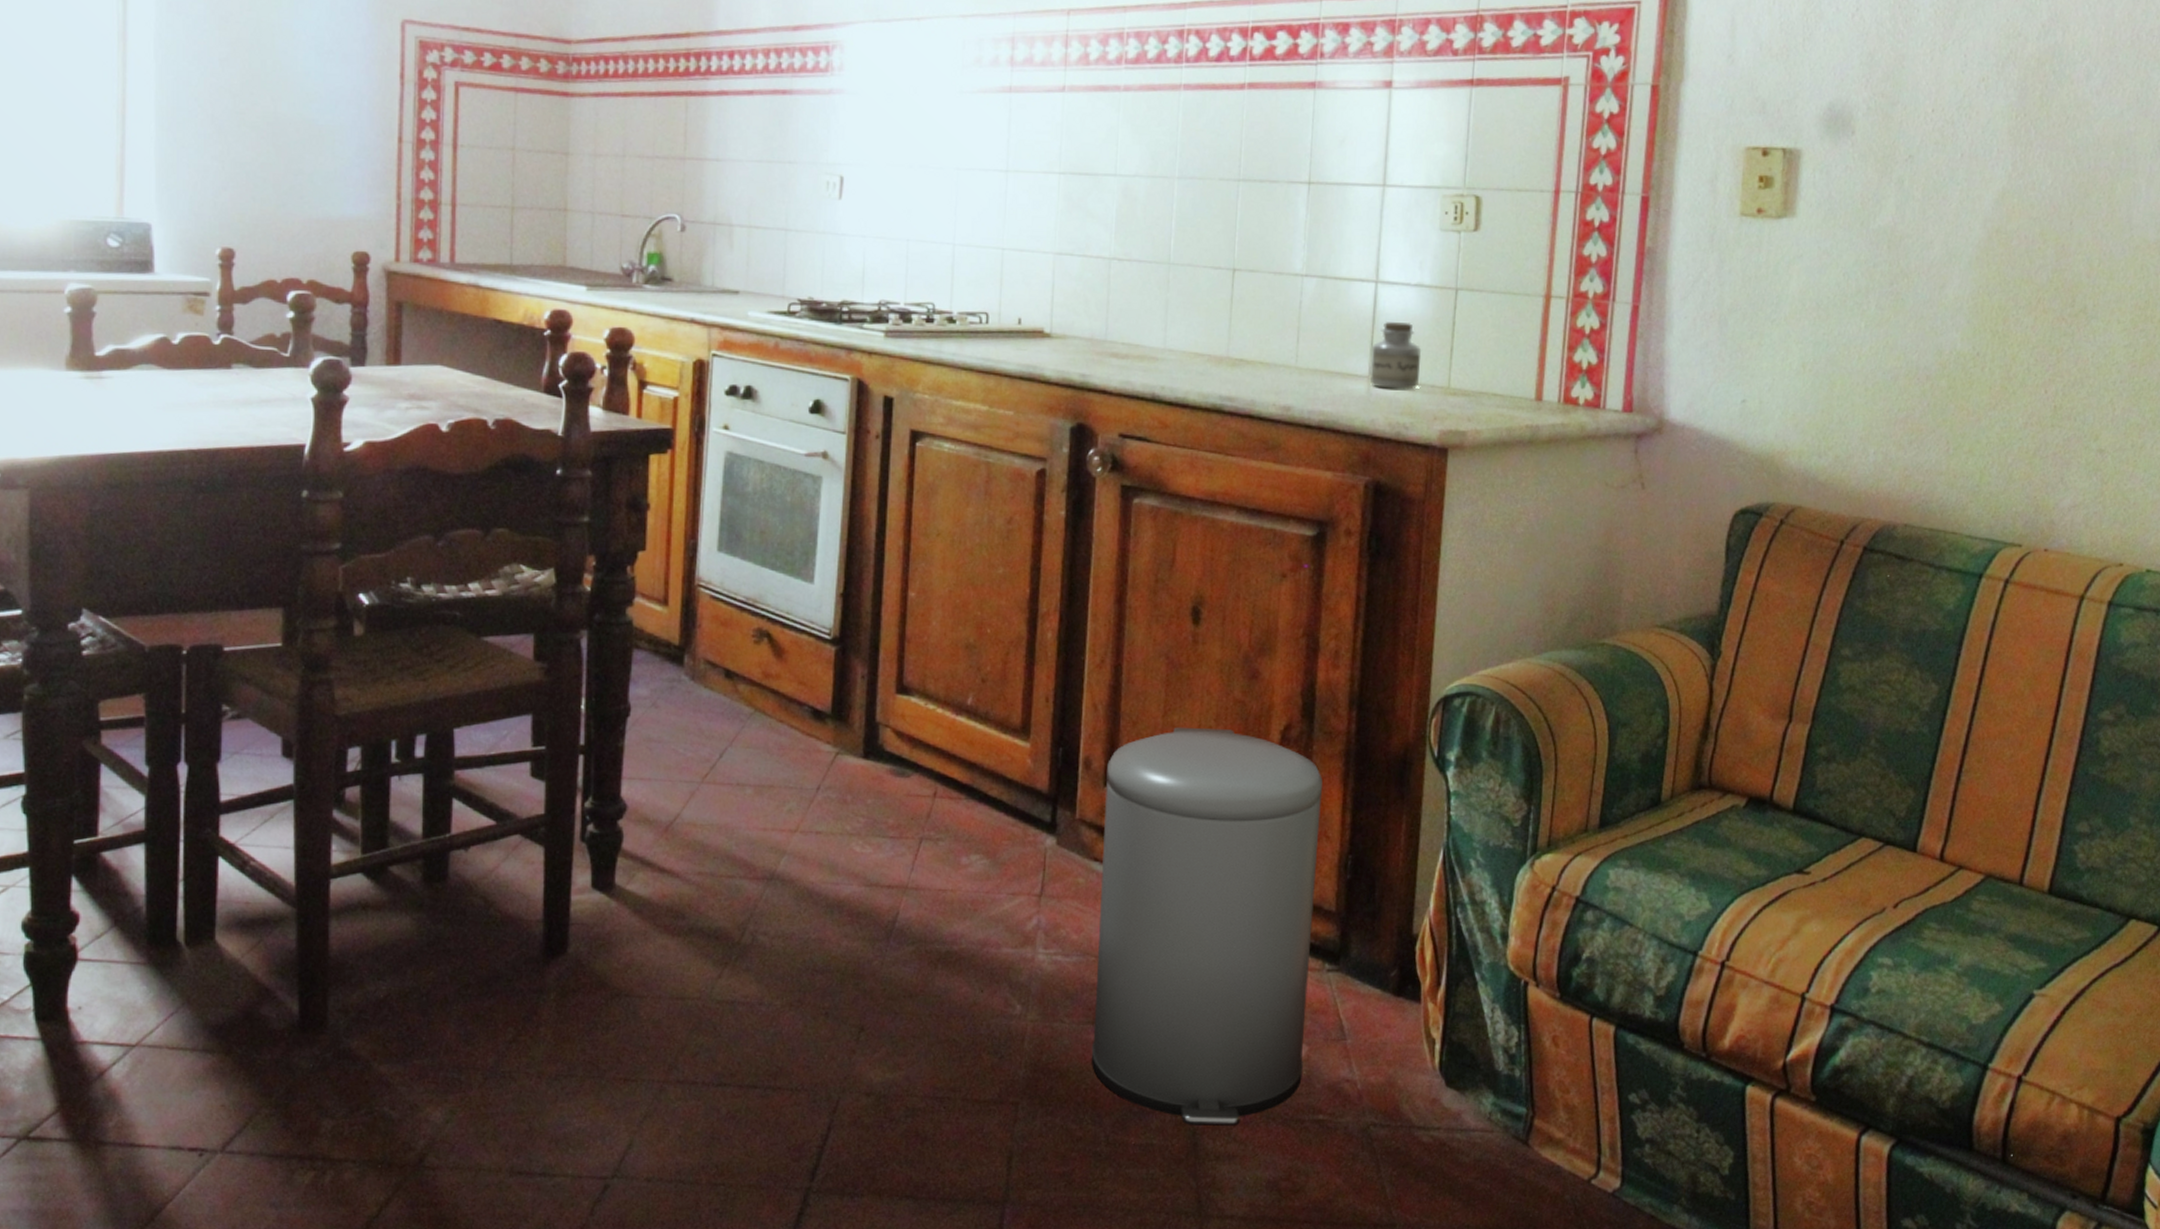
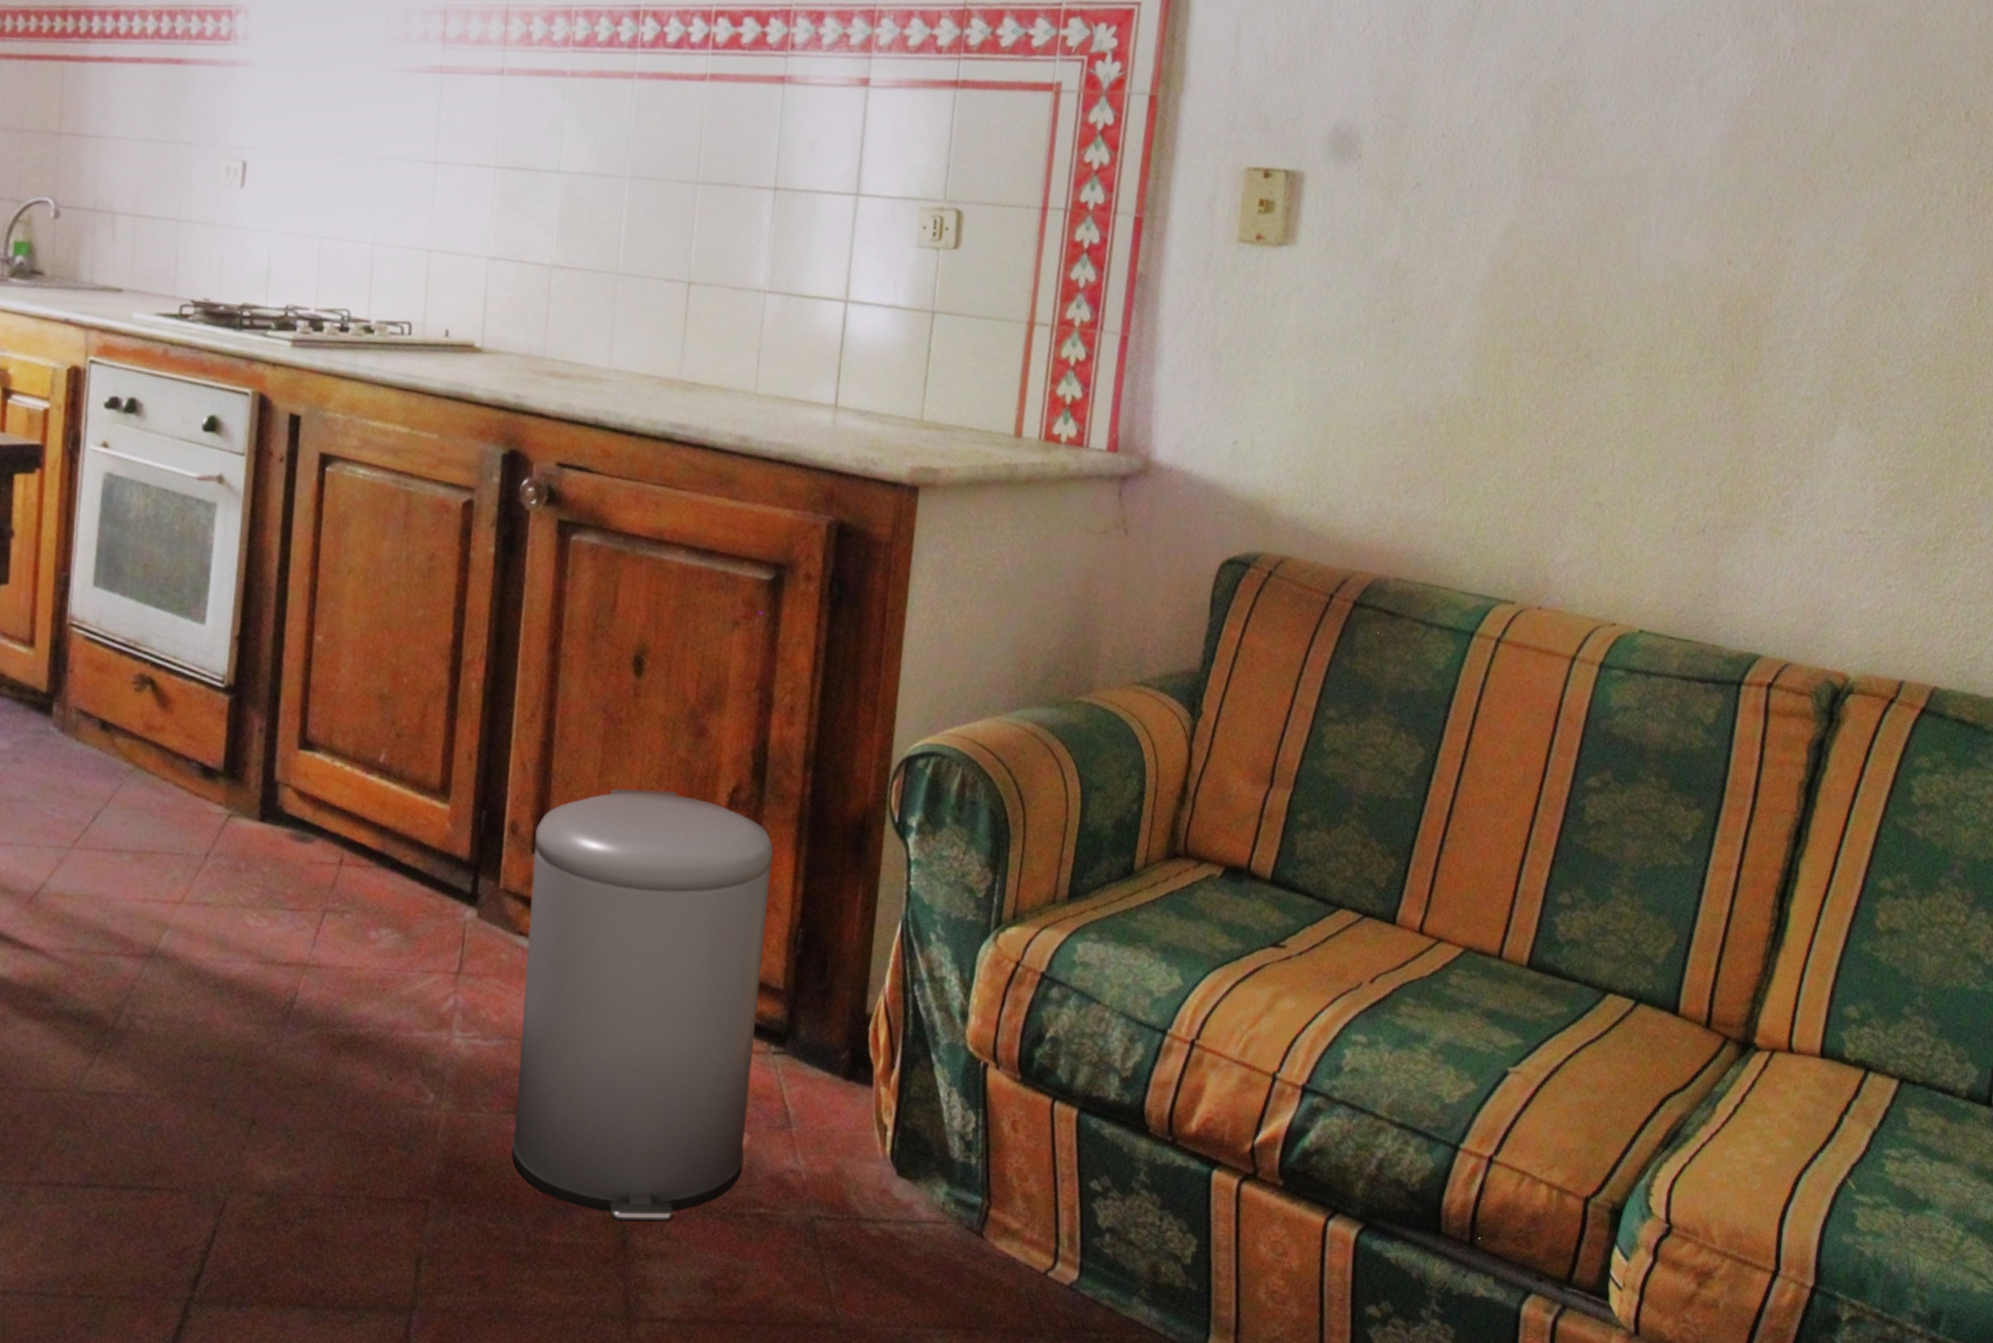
jar: present [1370,322,1422,390] -> none [837,346,894,421]

